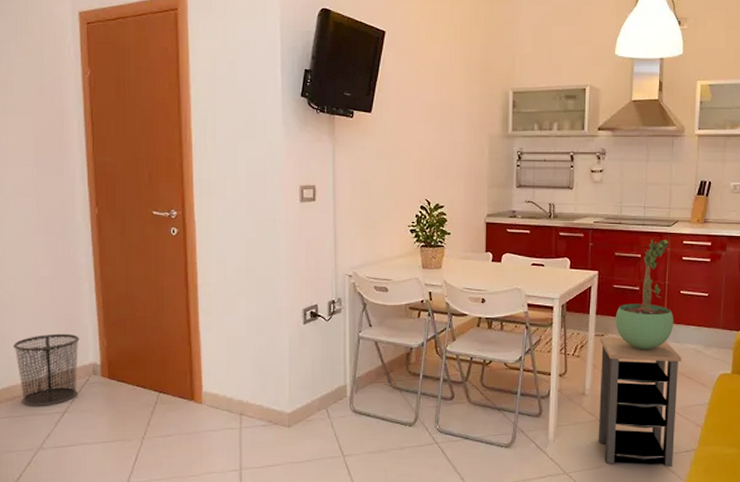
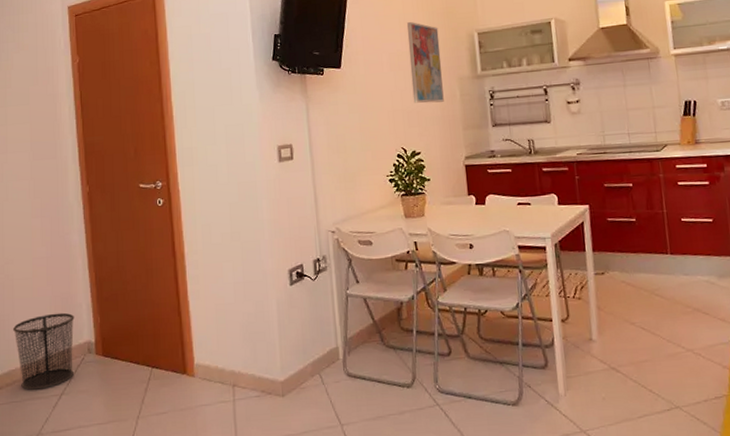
wall art: none [442,71,474,158] -> present [406,21,444,104]
side table: present [598,337,682,467] -> none [600,274,704,418]
potted plant: present [615,239,674,350] -> none [614,166,680,287]

